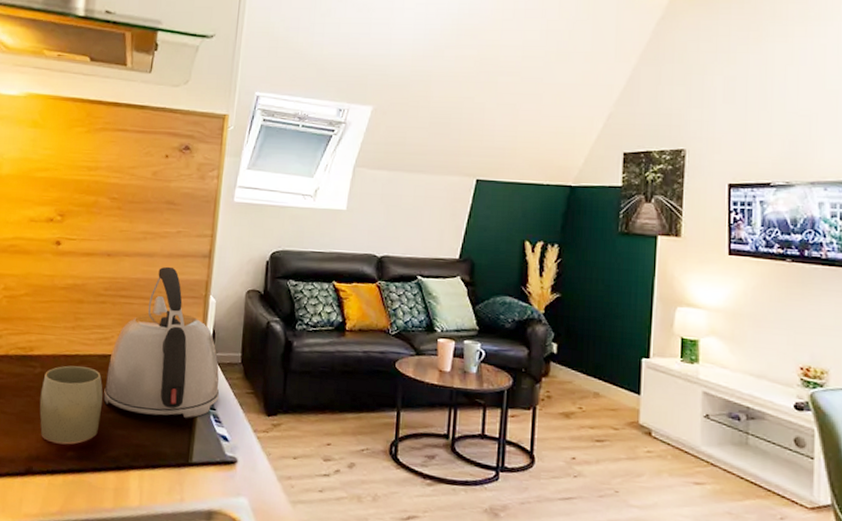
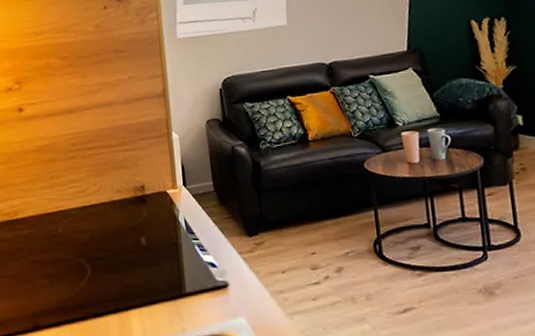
mug: present [39,365,103,445] -> none [32,221,93,297]
kettle: present [103,266,220,419] -> none [89,112,200,256]

